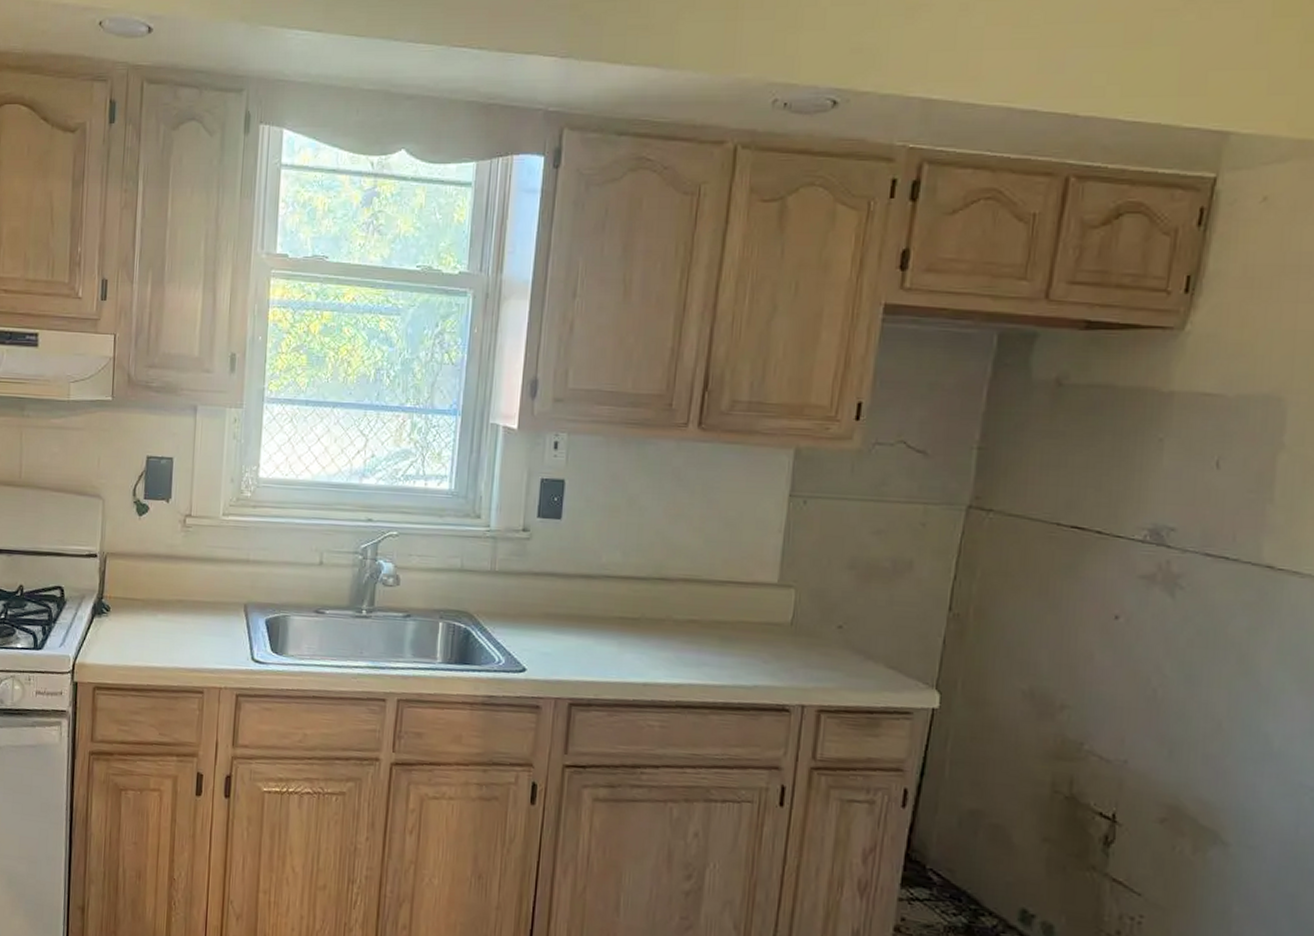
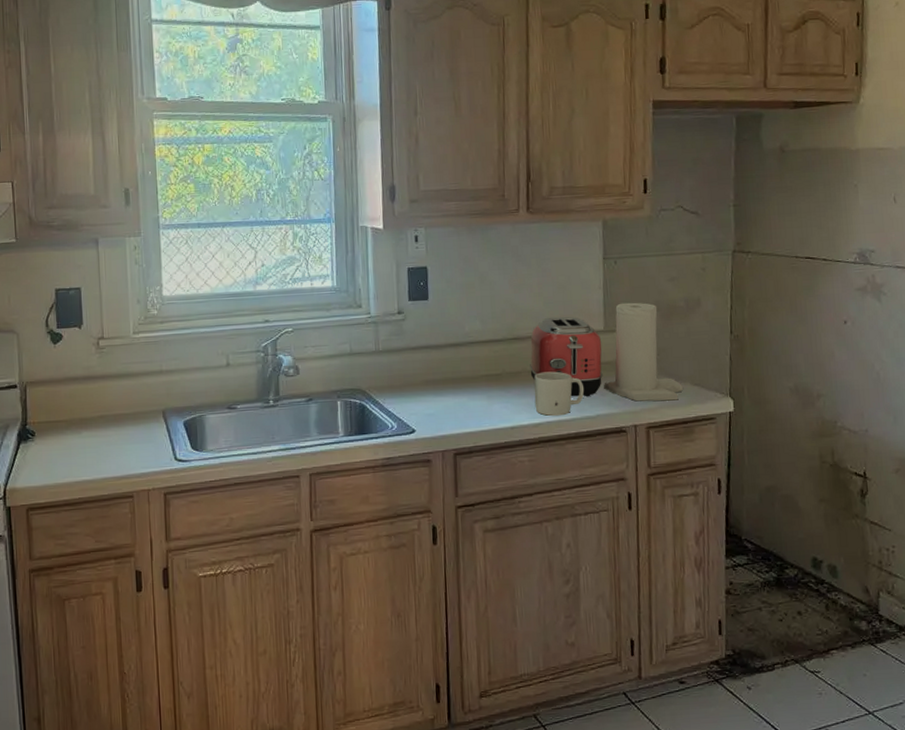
toaster: none [676,558,773,661] -> present [530,316,603,397]
mug: none [676,623,743,680] -> present [534,371,585,417]
paper towel: none [768,553,873,683] -> present [604,302,683,402]

